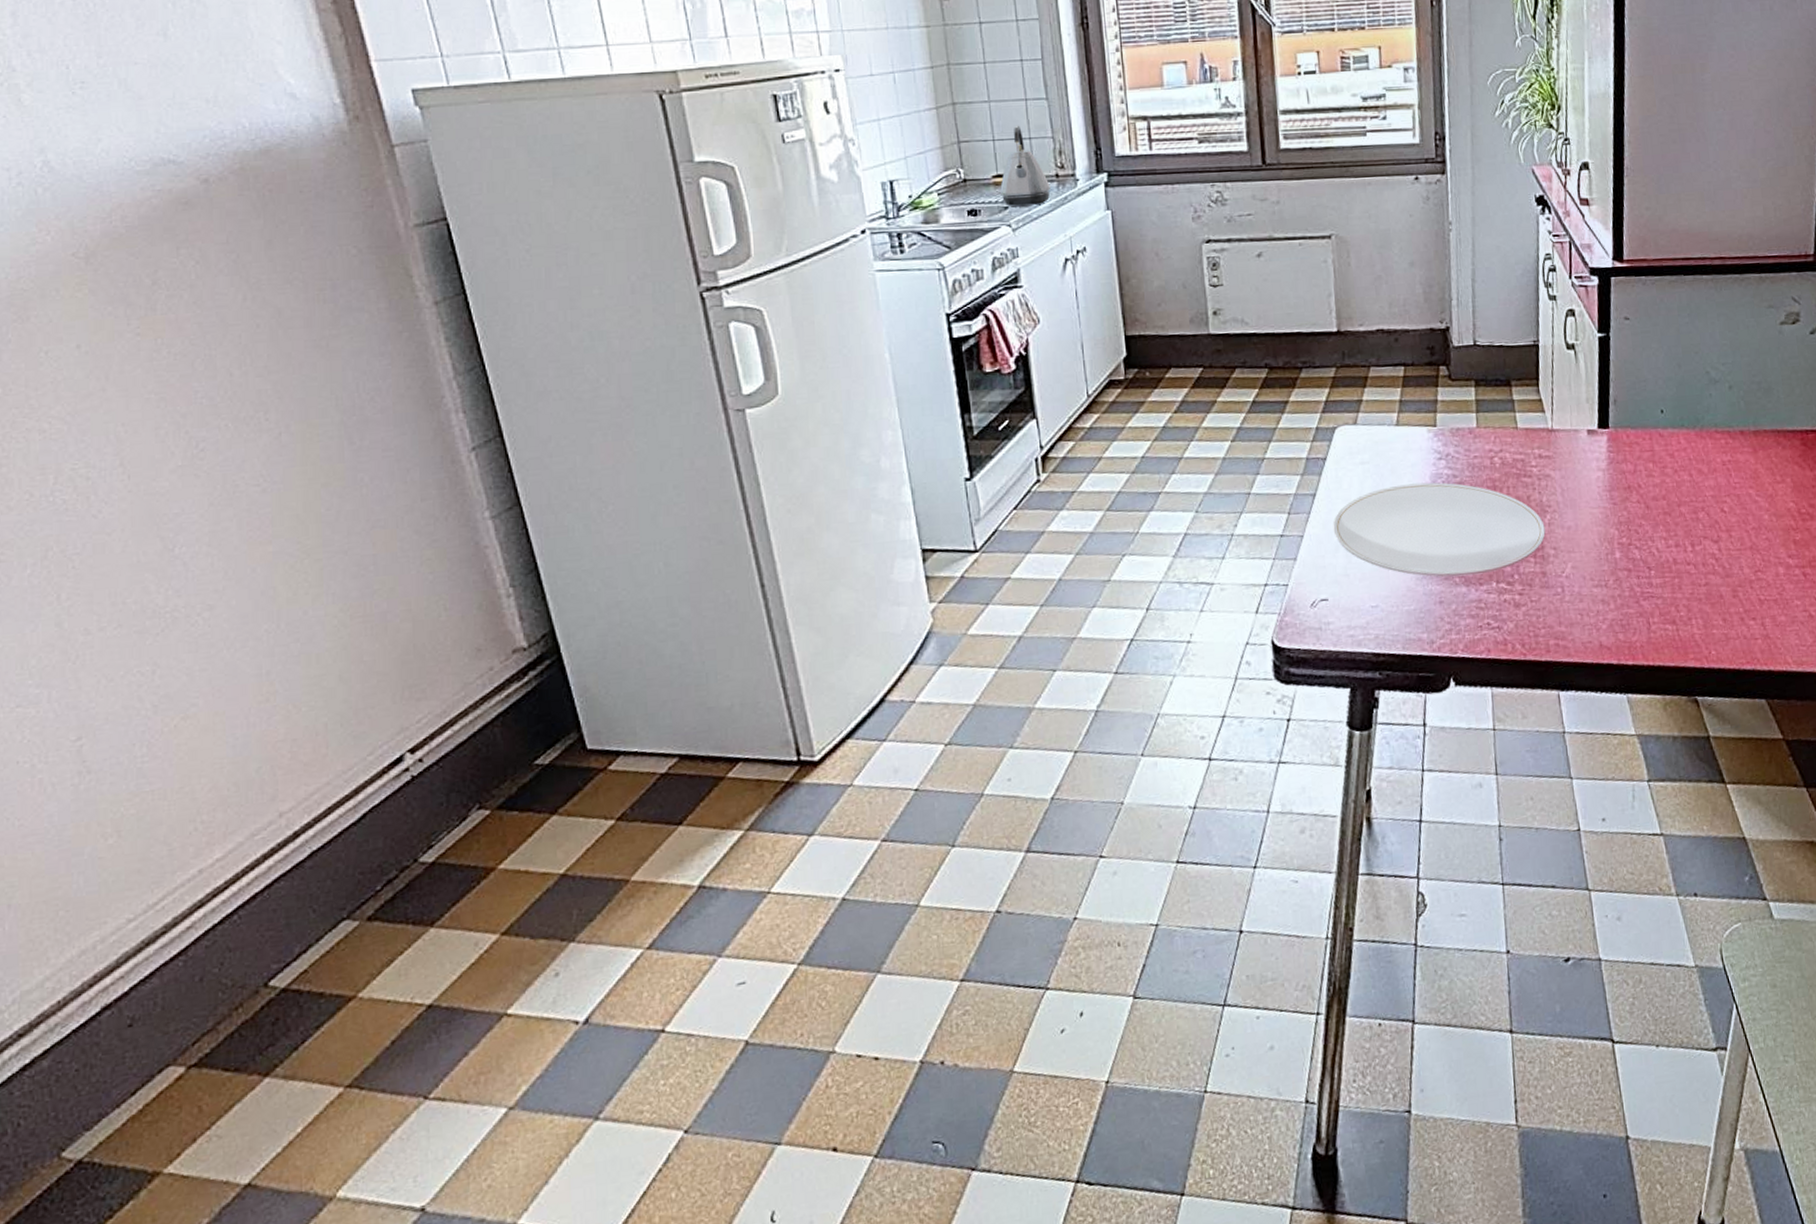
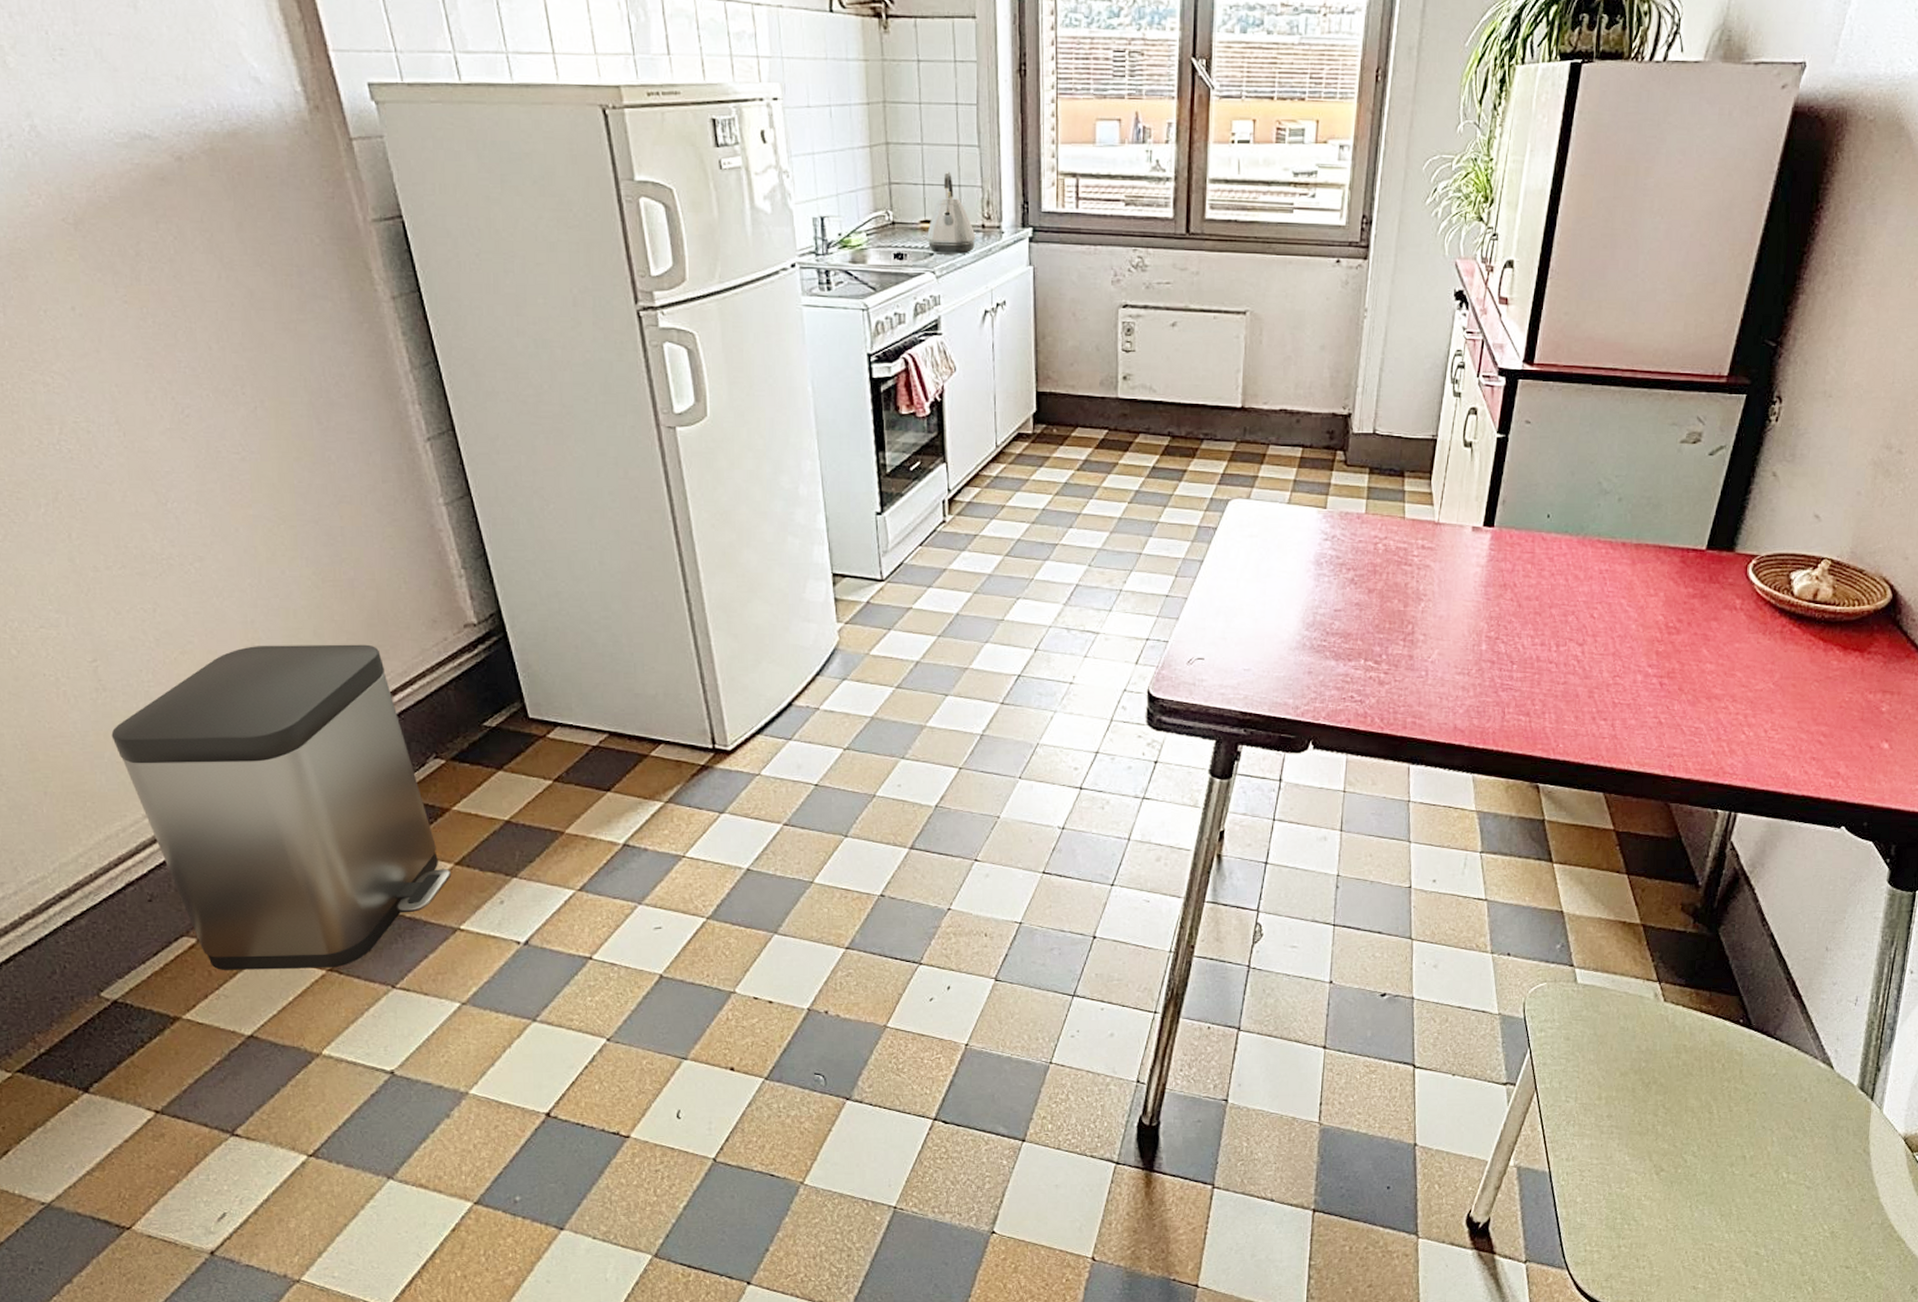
pedal bin: none [94,684,497,1104] -> present [111,644,452,970]
plate: present [1333,482,1546,577] -> none [1216,560,1418,651]

